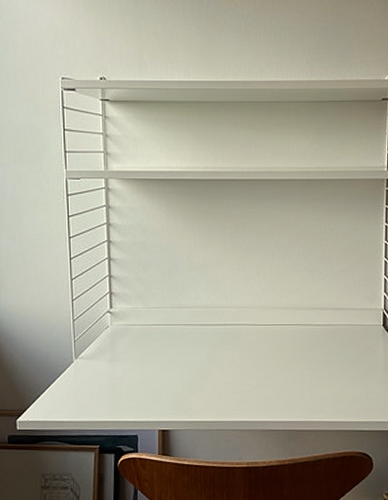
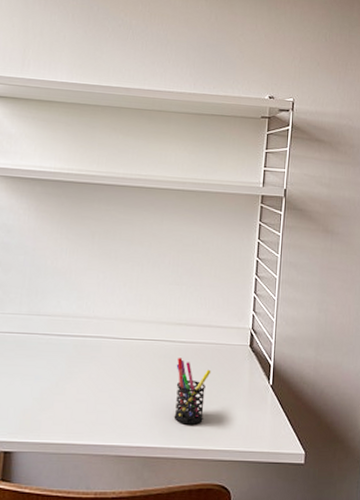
pen holder: none [313,340,347,400] -> present [174,358,211,425]

